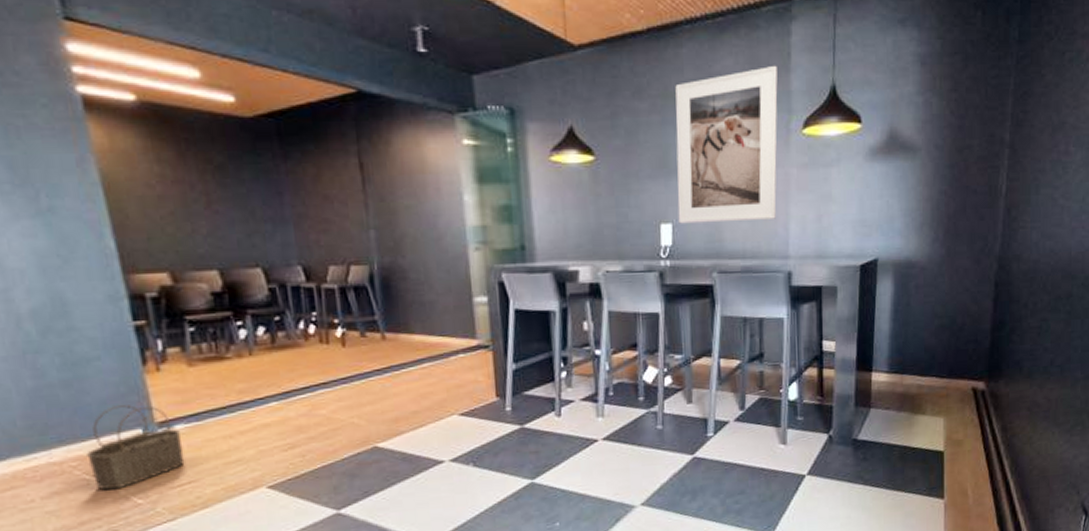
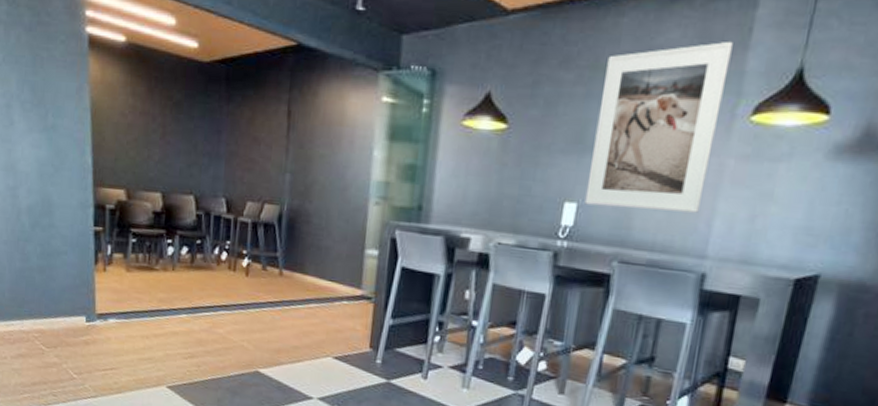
wicker basket: present [86,405,185,491] -> none [46,294,112,363]

